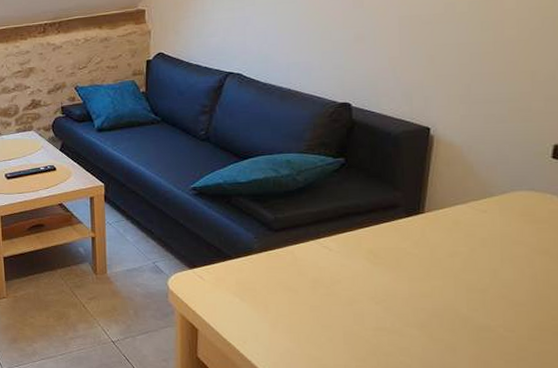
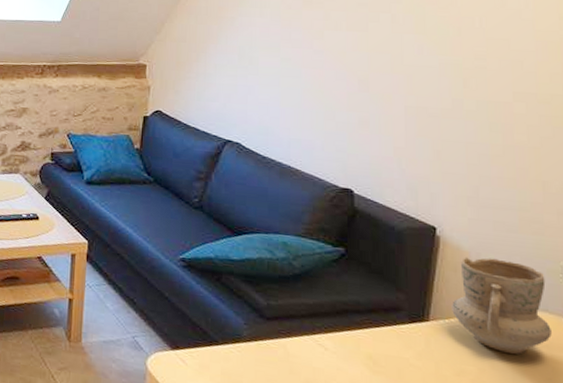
mug: none [445,149,537,231] -> present [452,257,552,354]

